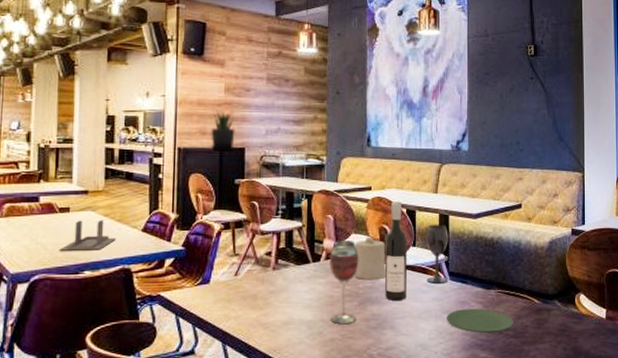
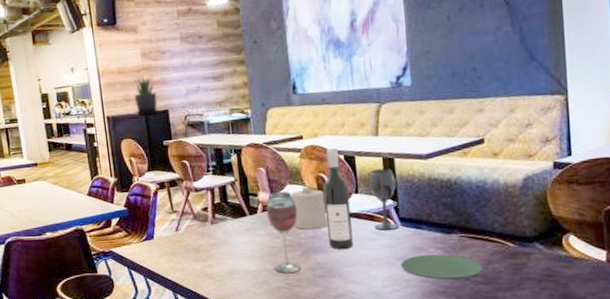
napkin holder: present [59,219,117,251] -> none [23,187,68,217]

